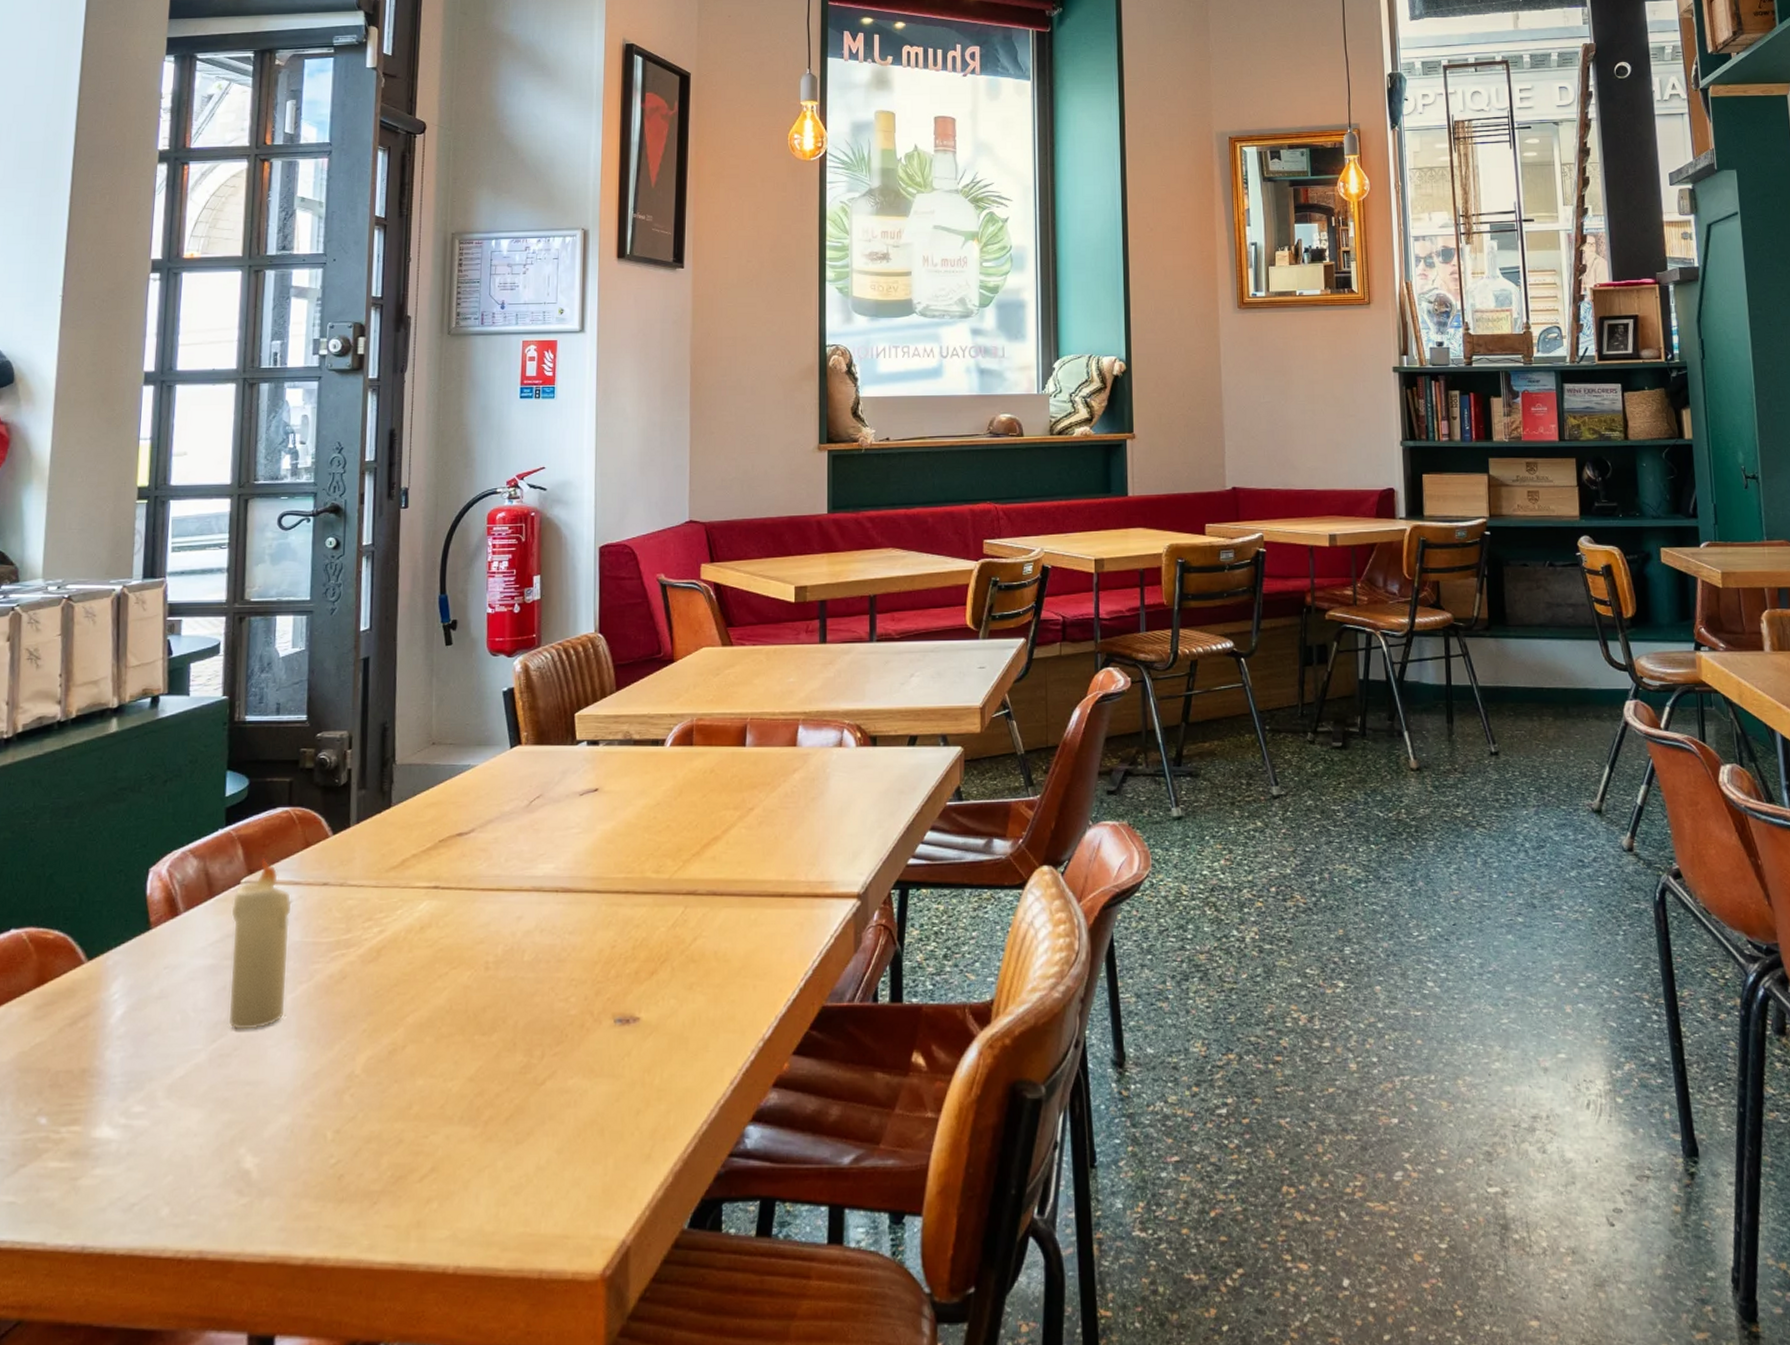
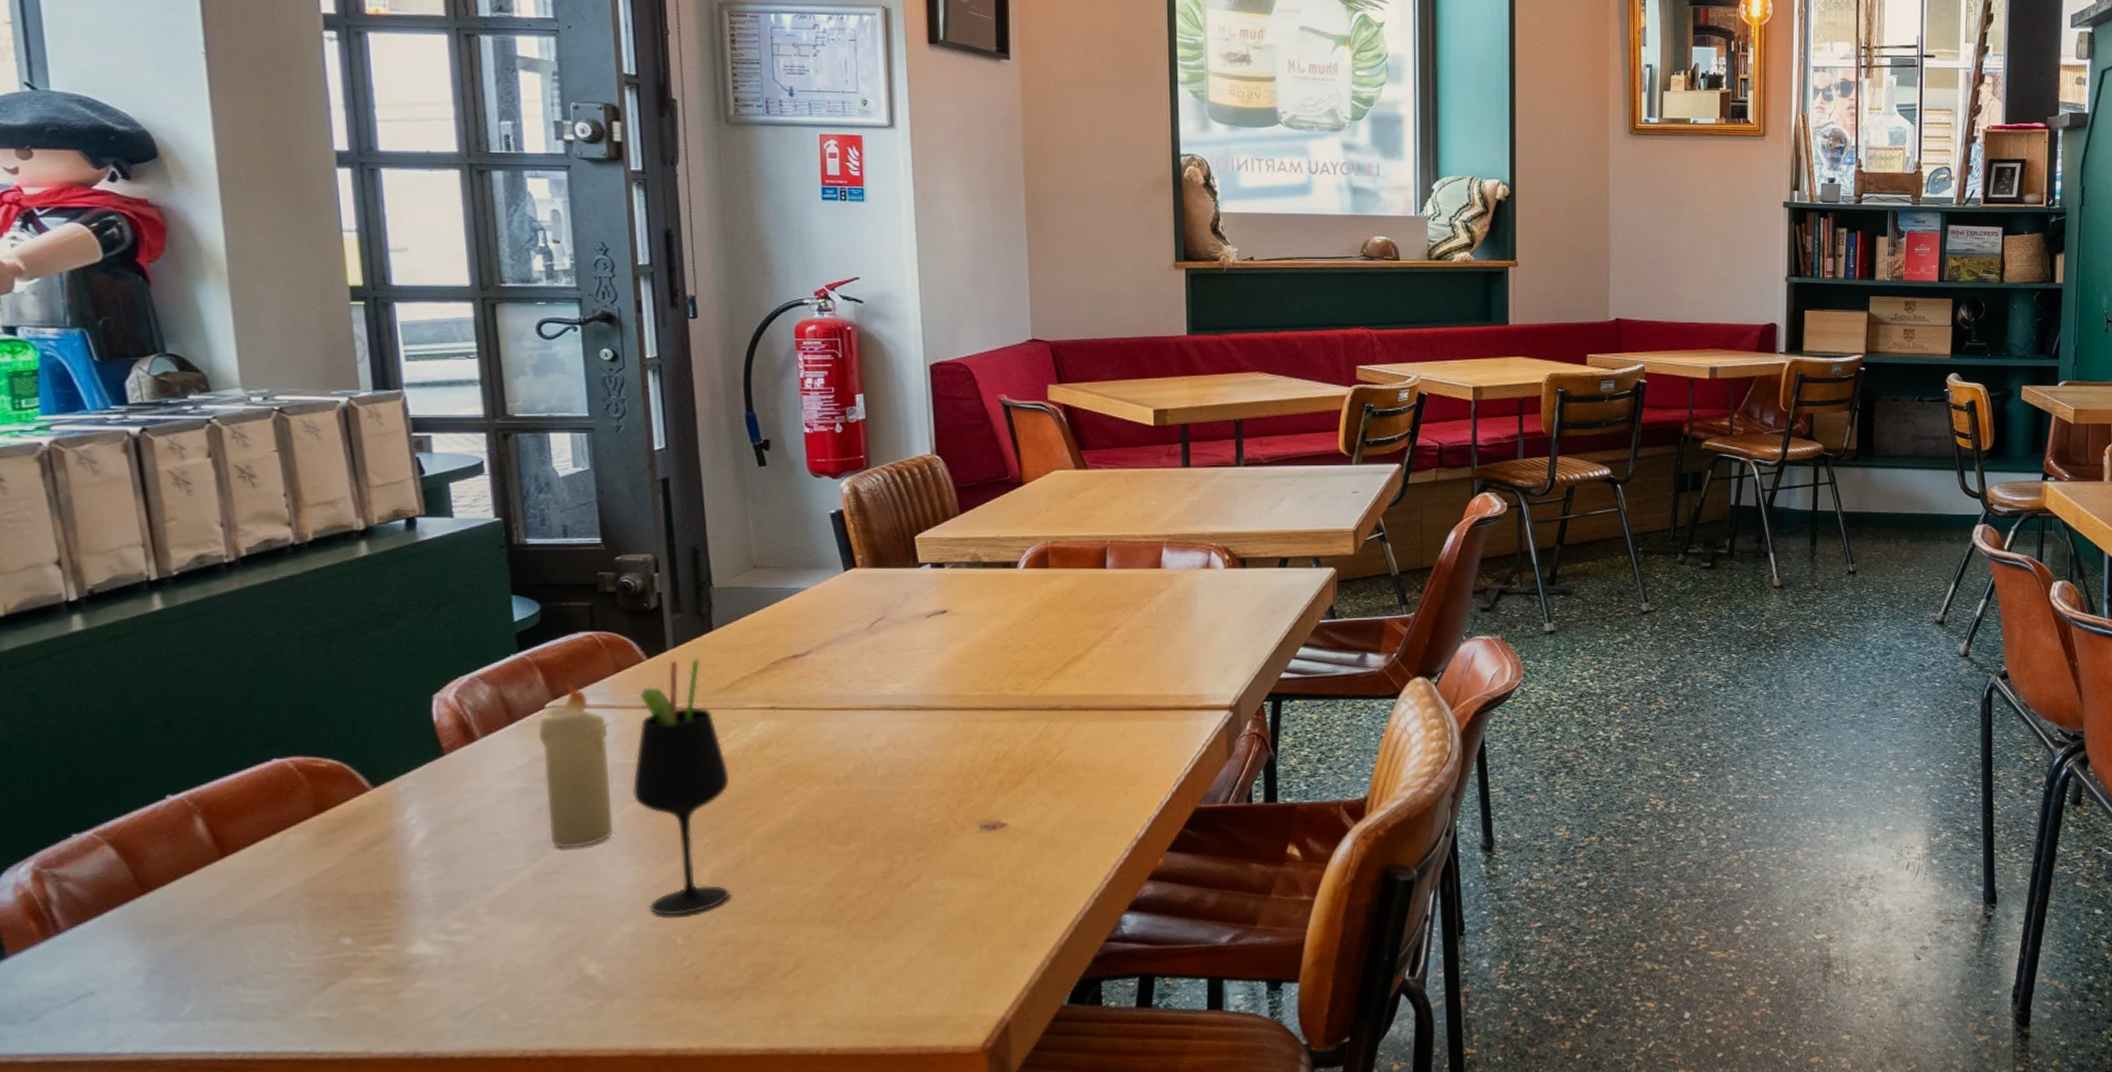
wine glass: none [304,836,390,1107] -> present [632,660,731,916]

